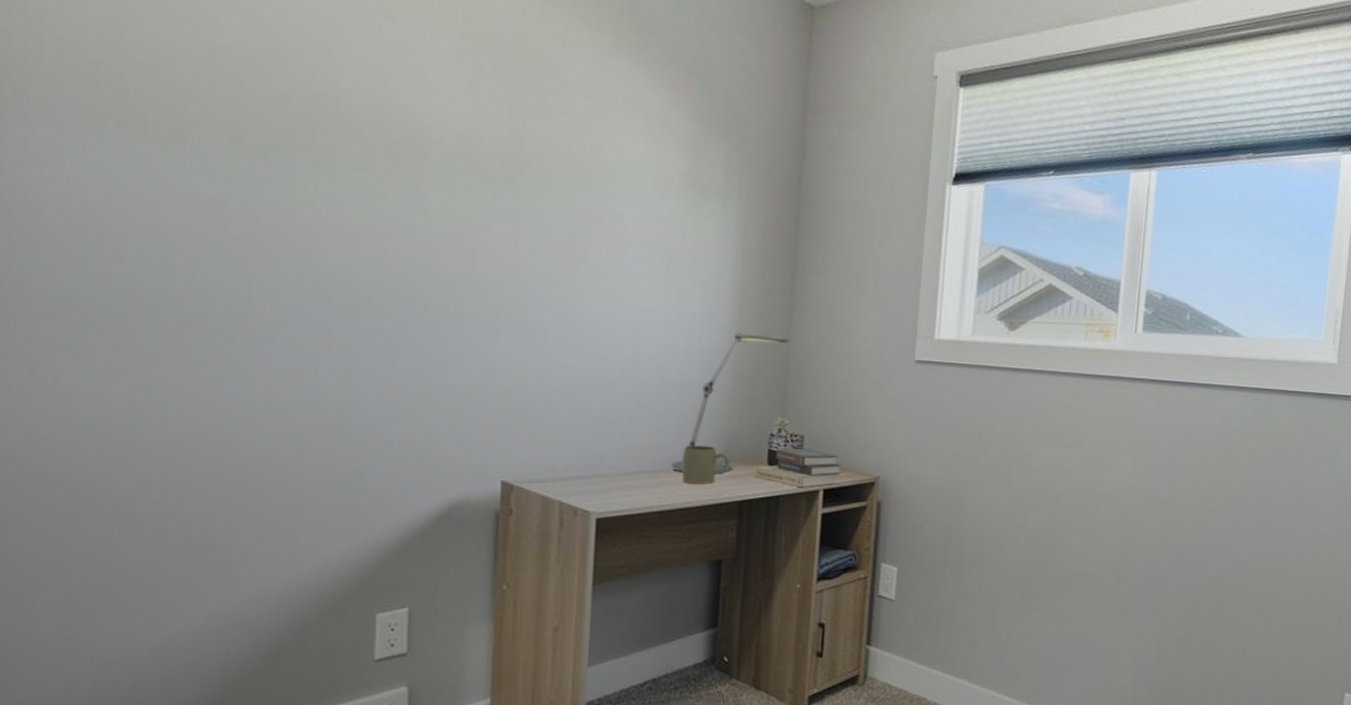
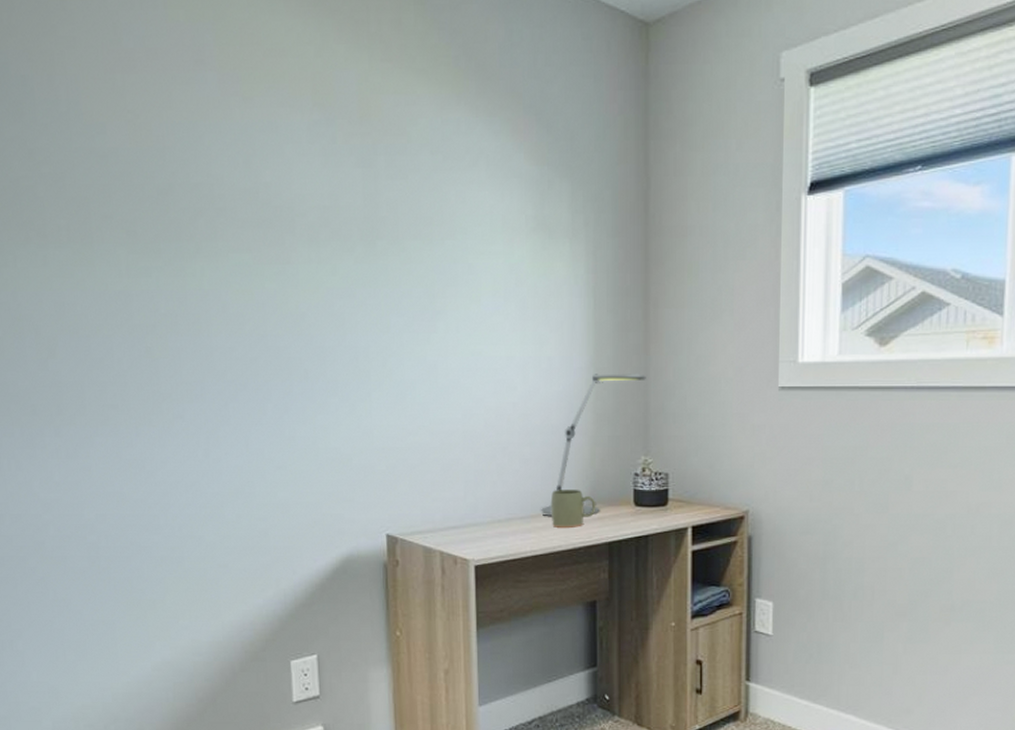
books: present [754,448,841,488] -> none [621,486,708,526]

